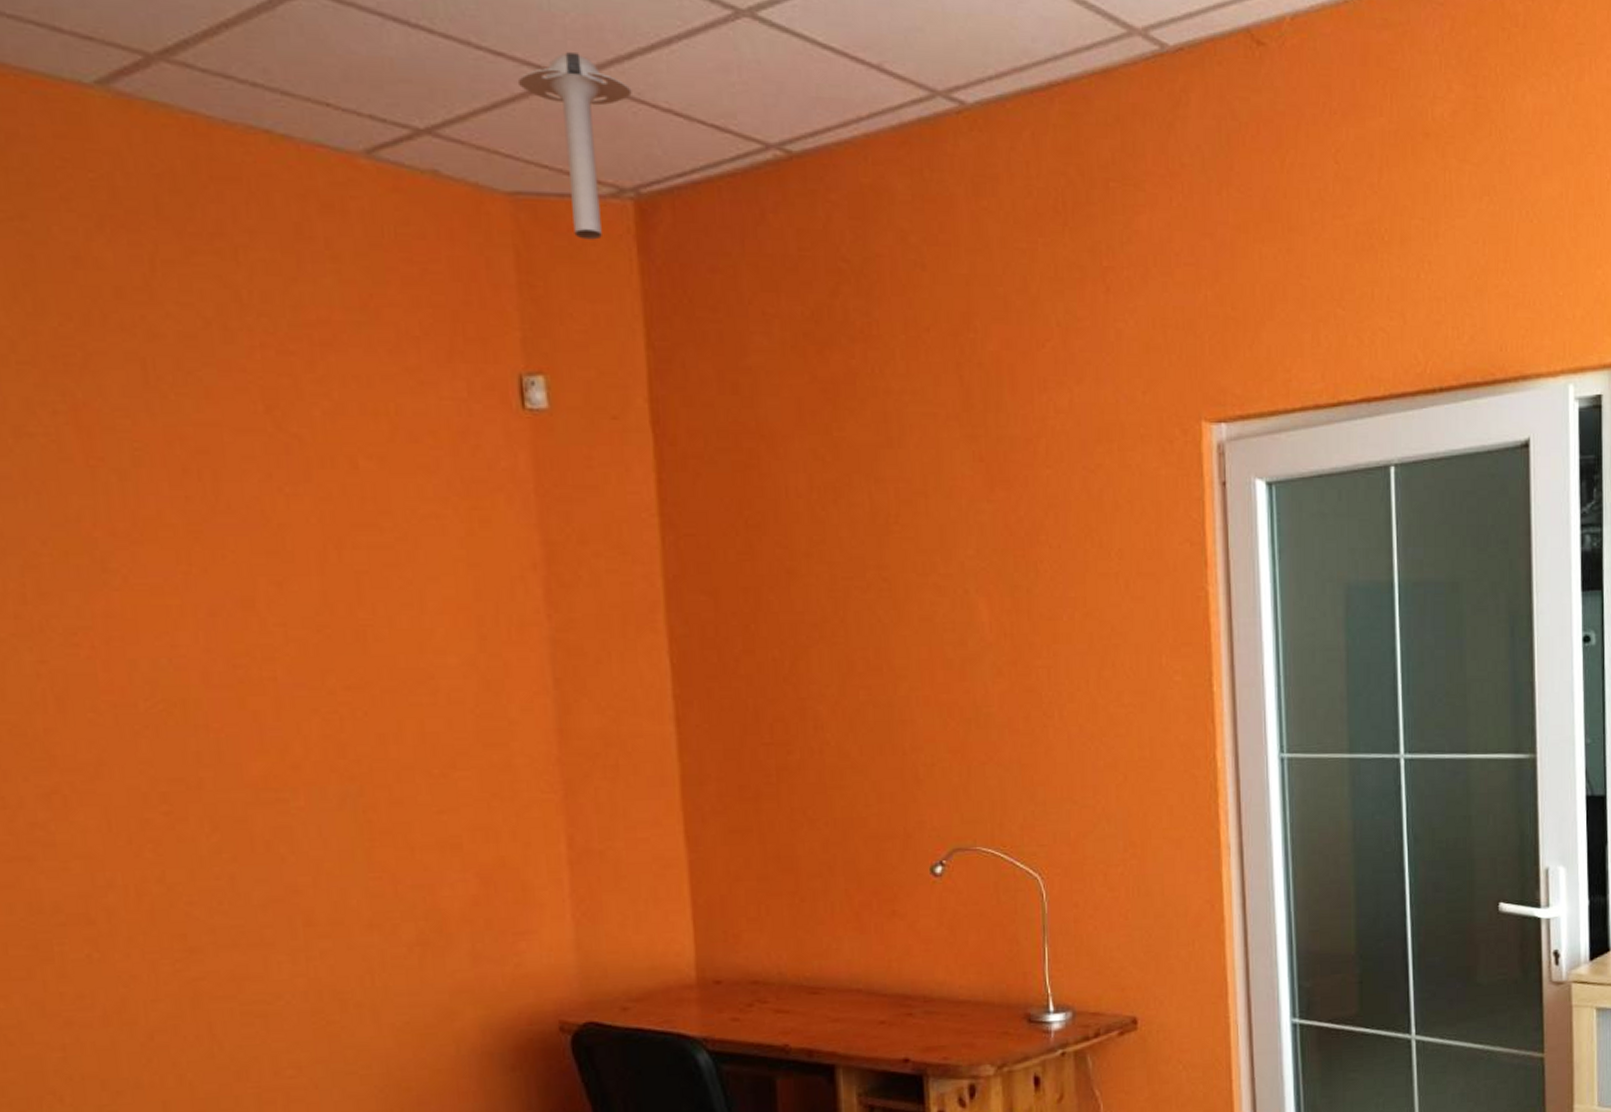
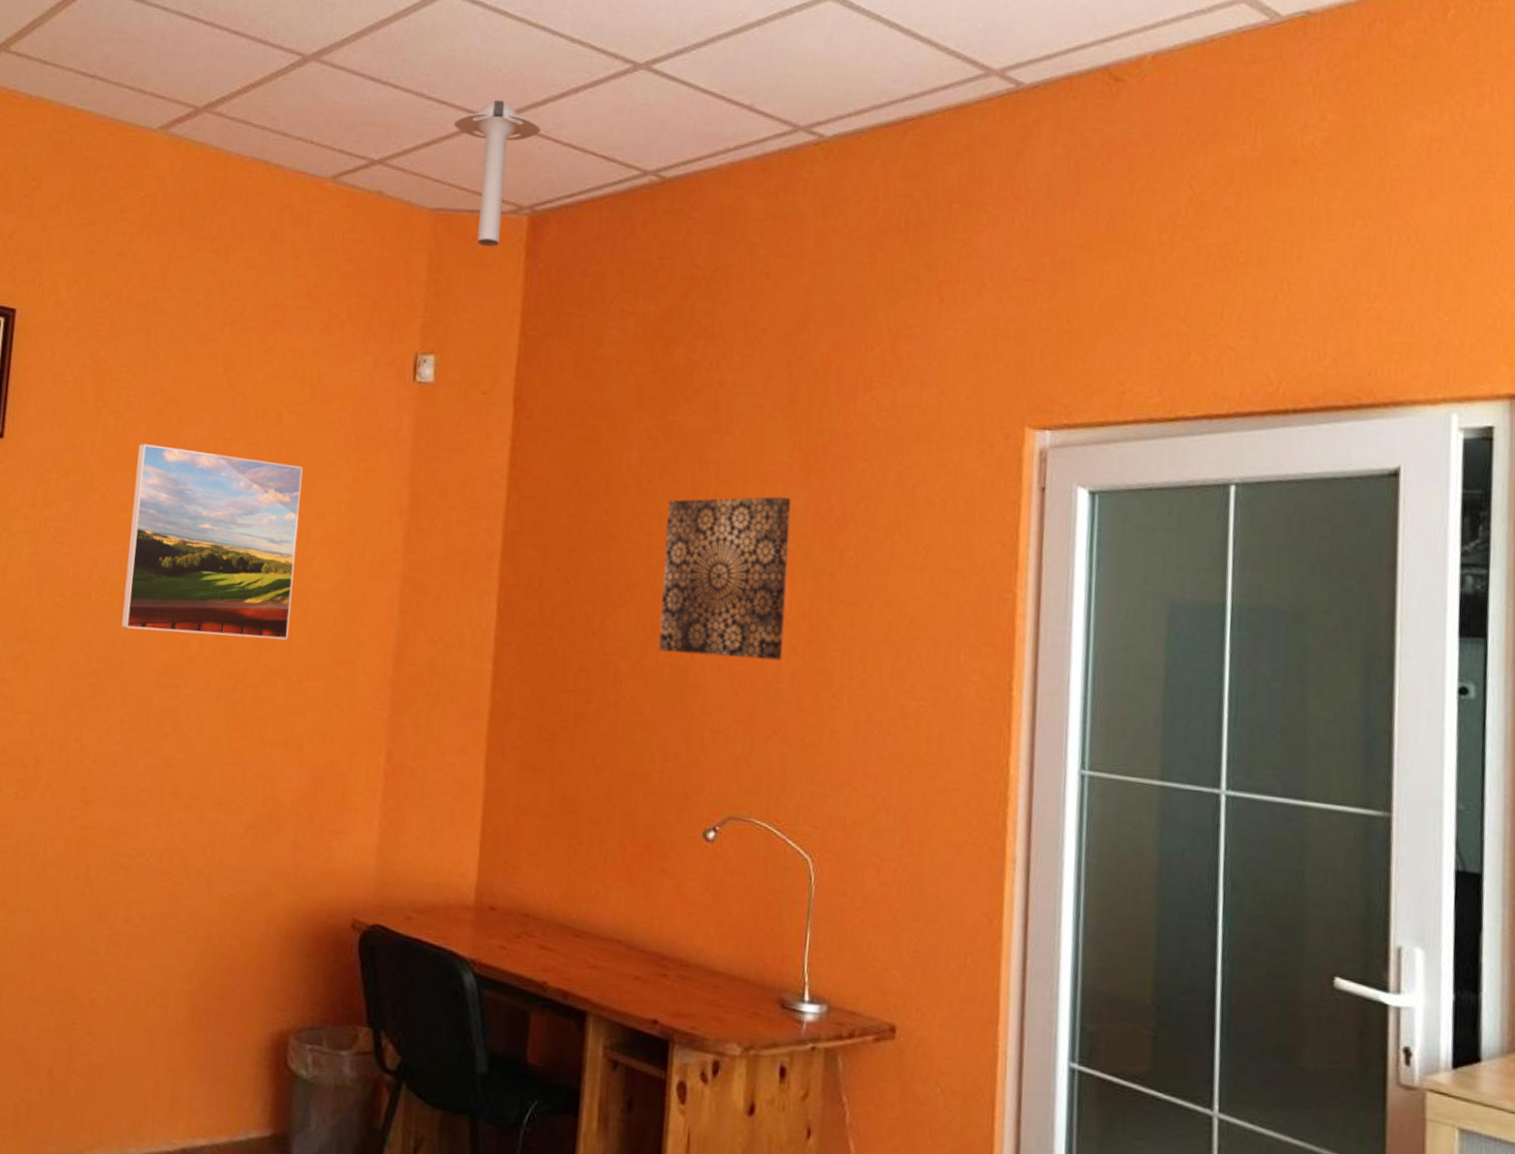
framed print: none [163,509,420,739] -> present [121,444,303,640]
wall art: none [846,512,989,689] -> present [658,496,792,661]

